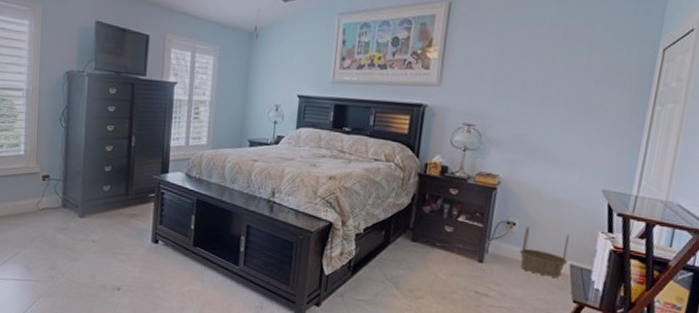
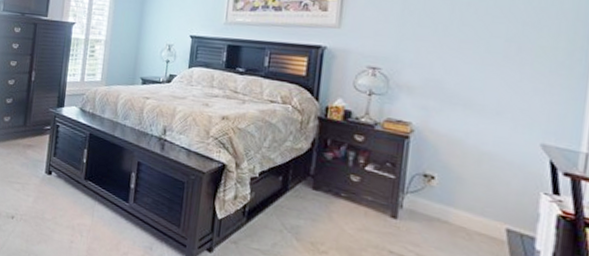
basket: present [519,227,570,278] -> none [440,182,504,243]

